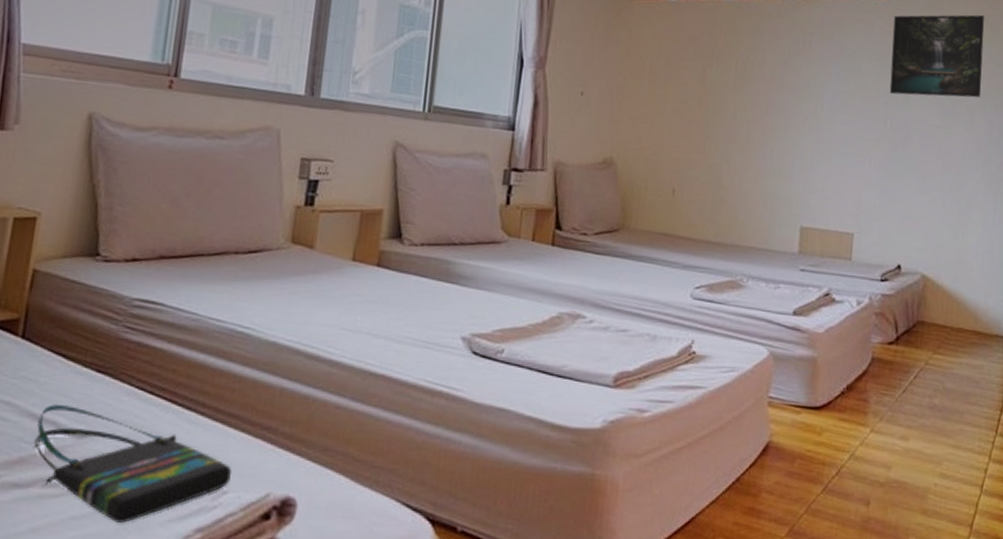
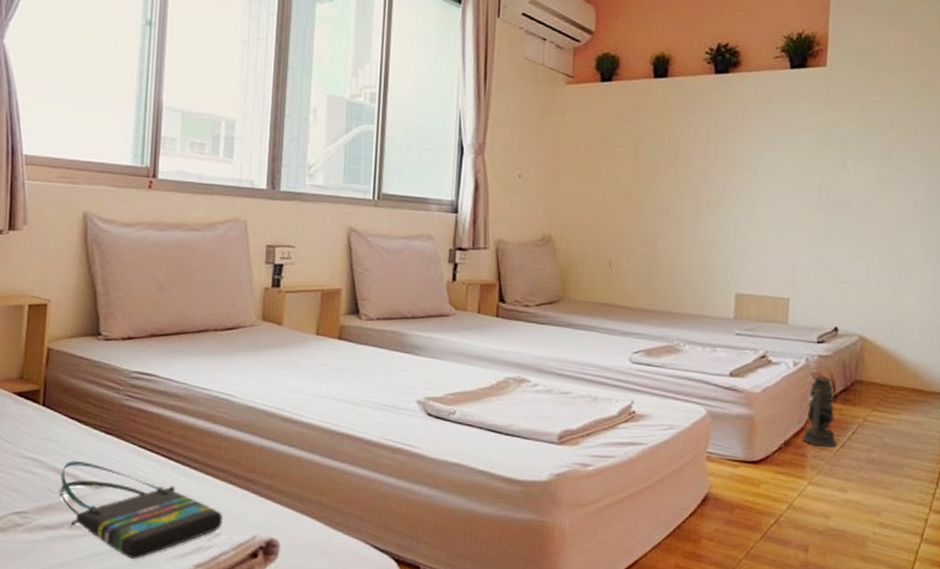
lantern: none [861,315,899,392] -> present [798,375,837,447]
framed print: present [889,14,985,98] -> none [825,79,925,163]

